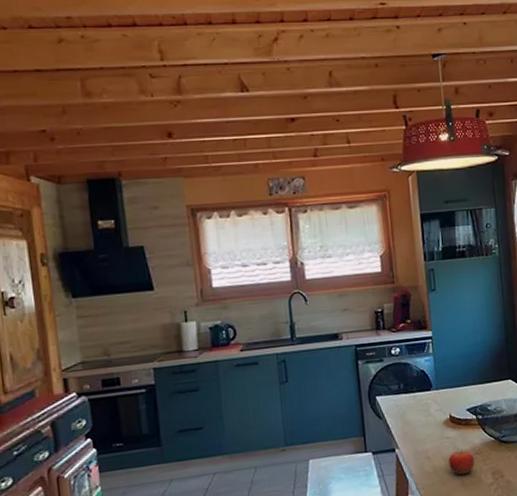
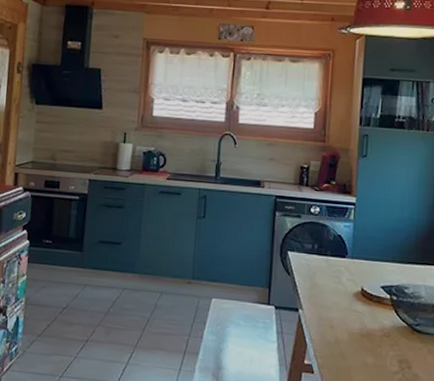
fruit: present [448,449,474,476] -> none [353,327,381,355]

